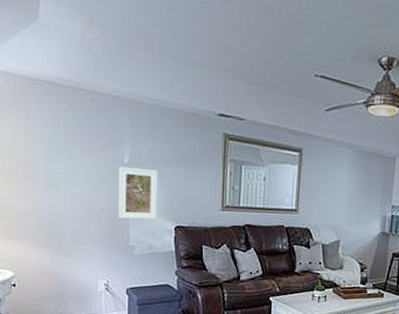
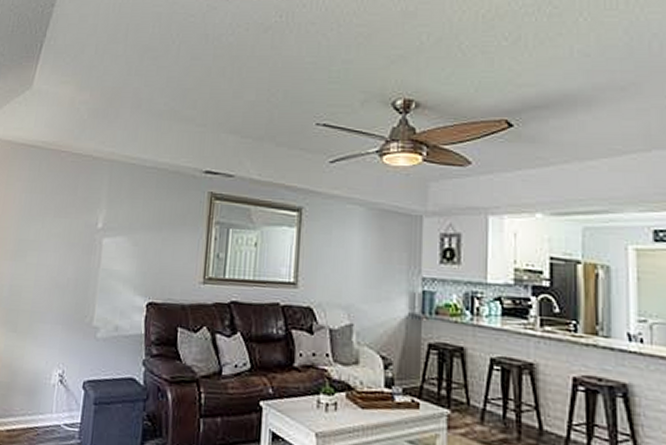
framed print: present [118,166,158,220] -> none [84,232,133,295]

